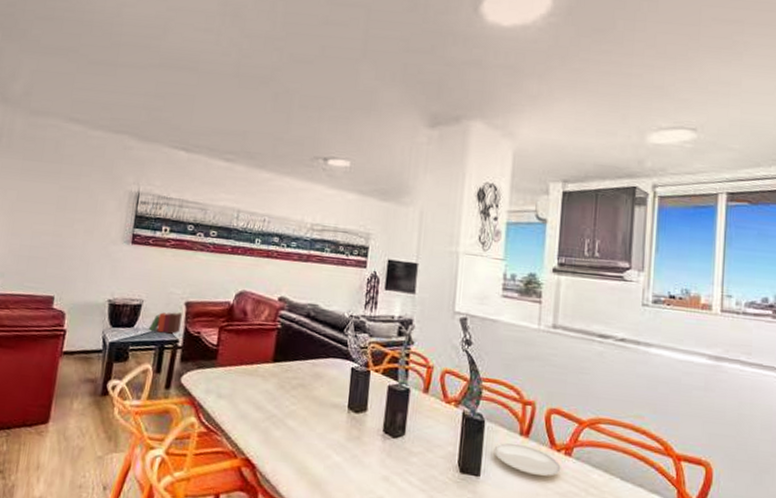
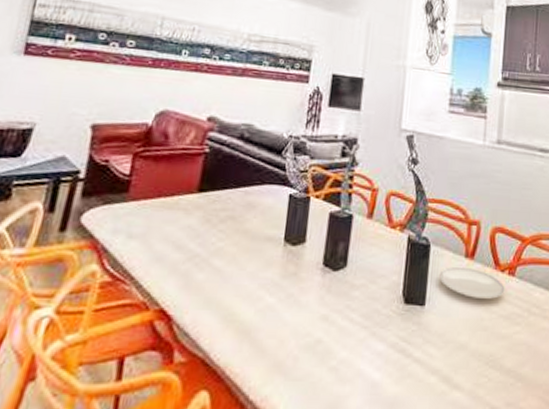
books: present [149,312,182,334] -> none [41,137,86,164]

